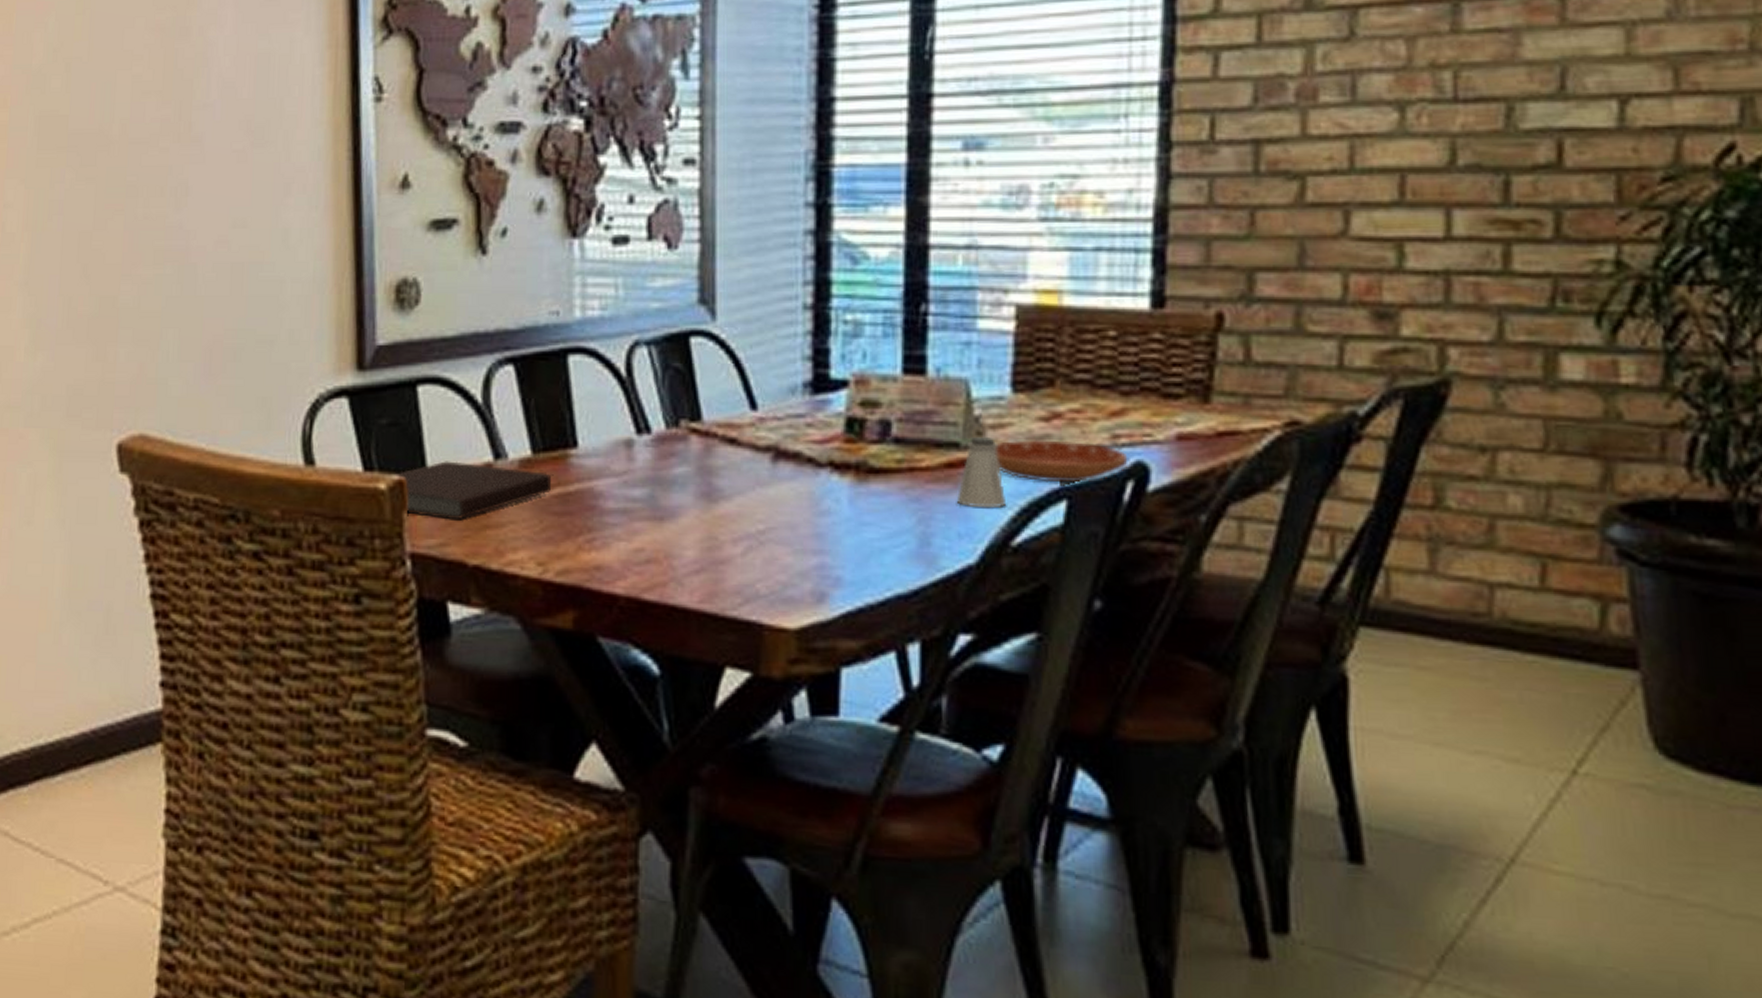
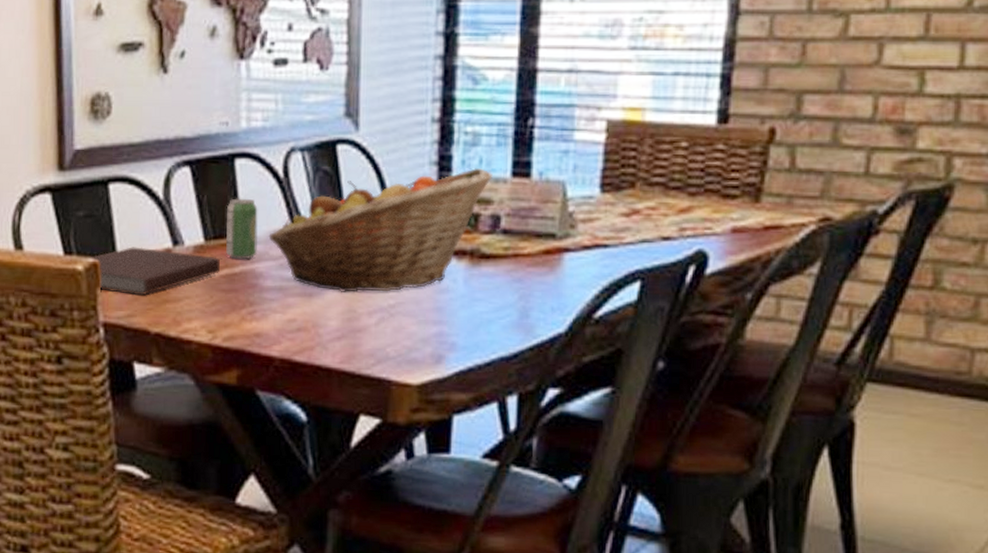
beverage can: none [558,402,597,475] -> present [226,198,258,259]
fruit basket: none [609,364,879,516] -> present [268,168,493,293]
saltshaker: present [957,437,1005,509] -> none [552,229,591,288]
saucer: present [996,441,1128,483] -> none [585,232,692,267]

